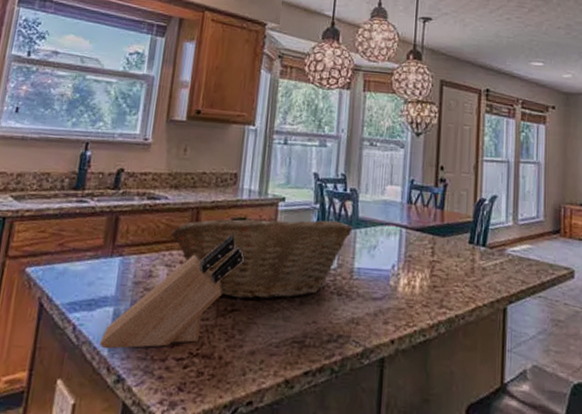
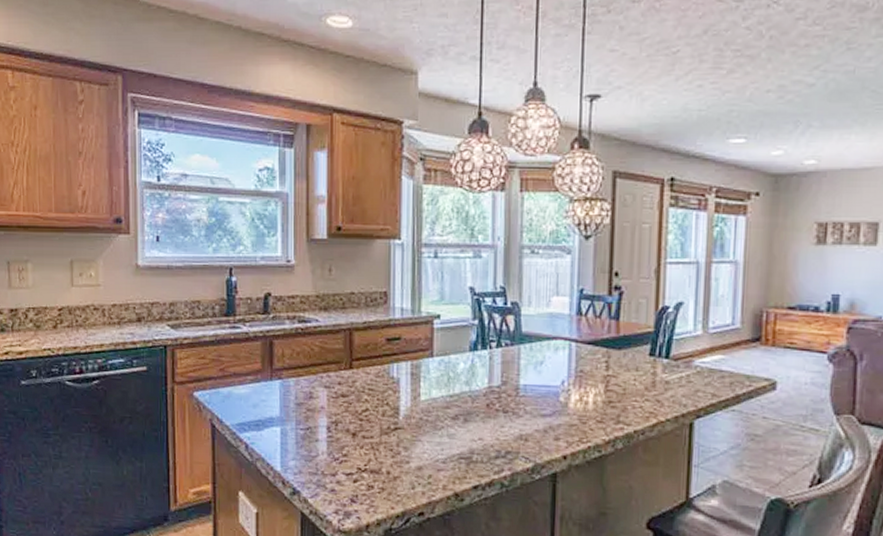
knife block: present [100,233,243,349] -> none [272,353,401,465]
fruit basket: present [170,215,353,300] -> none [326,334,516,419]

